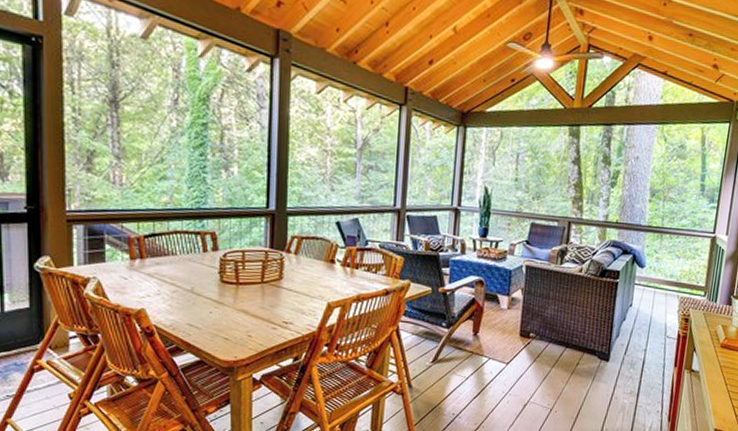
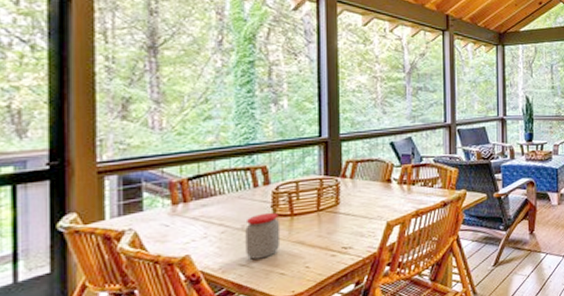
jar: none [194,278,227,322] -> present [245,212,281,259]

